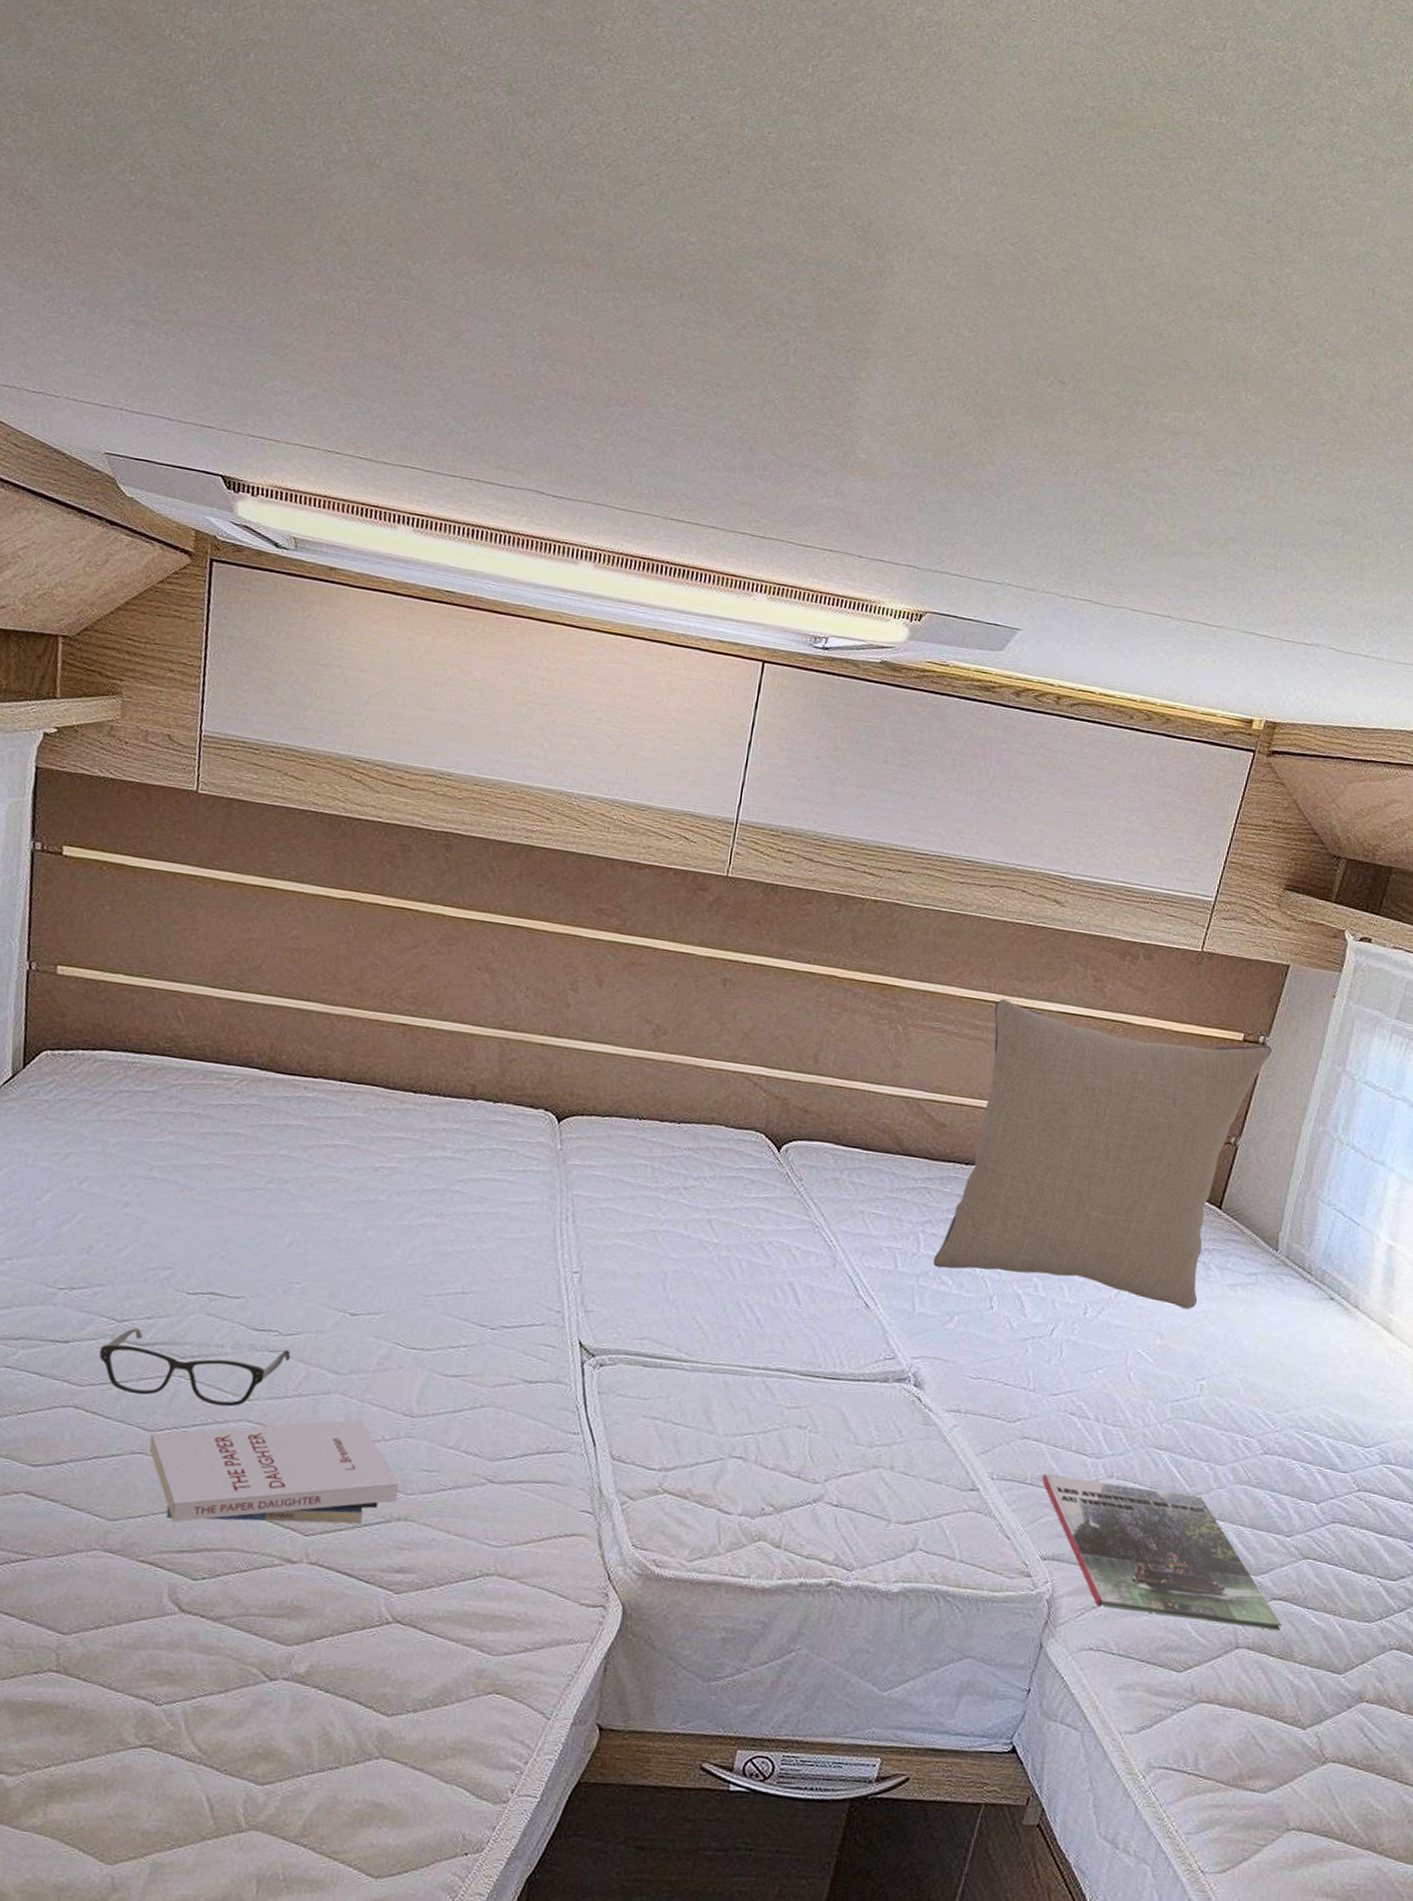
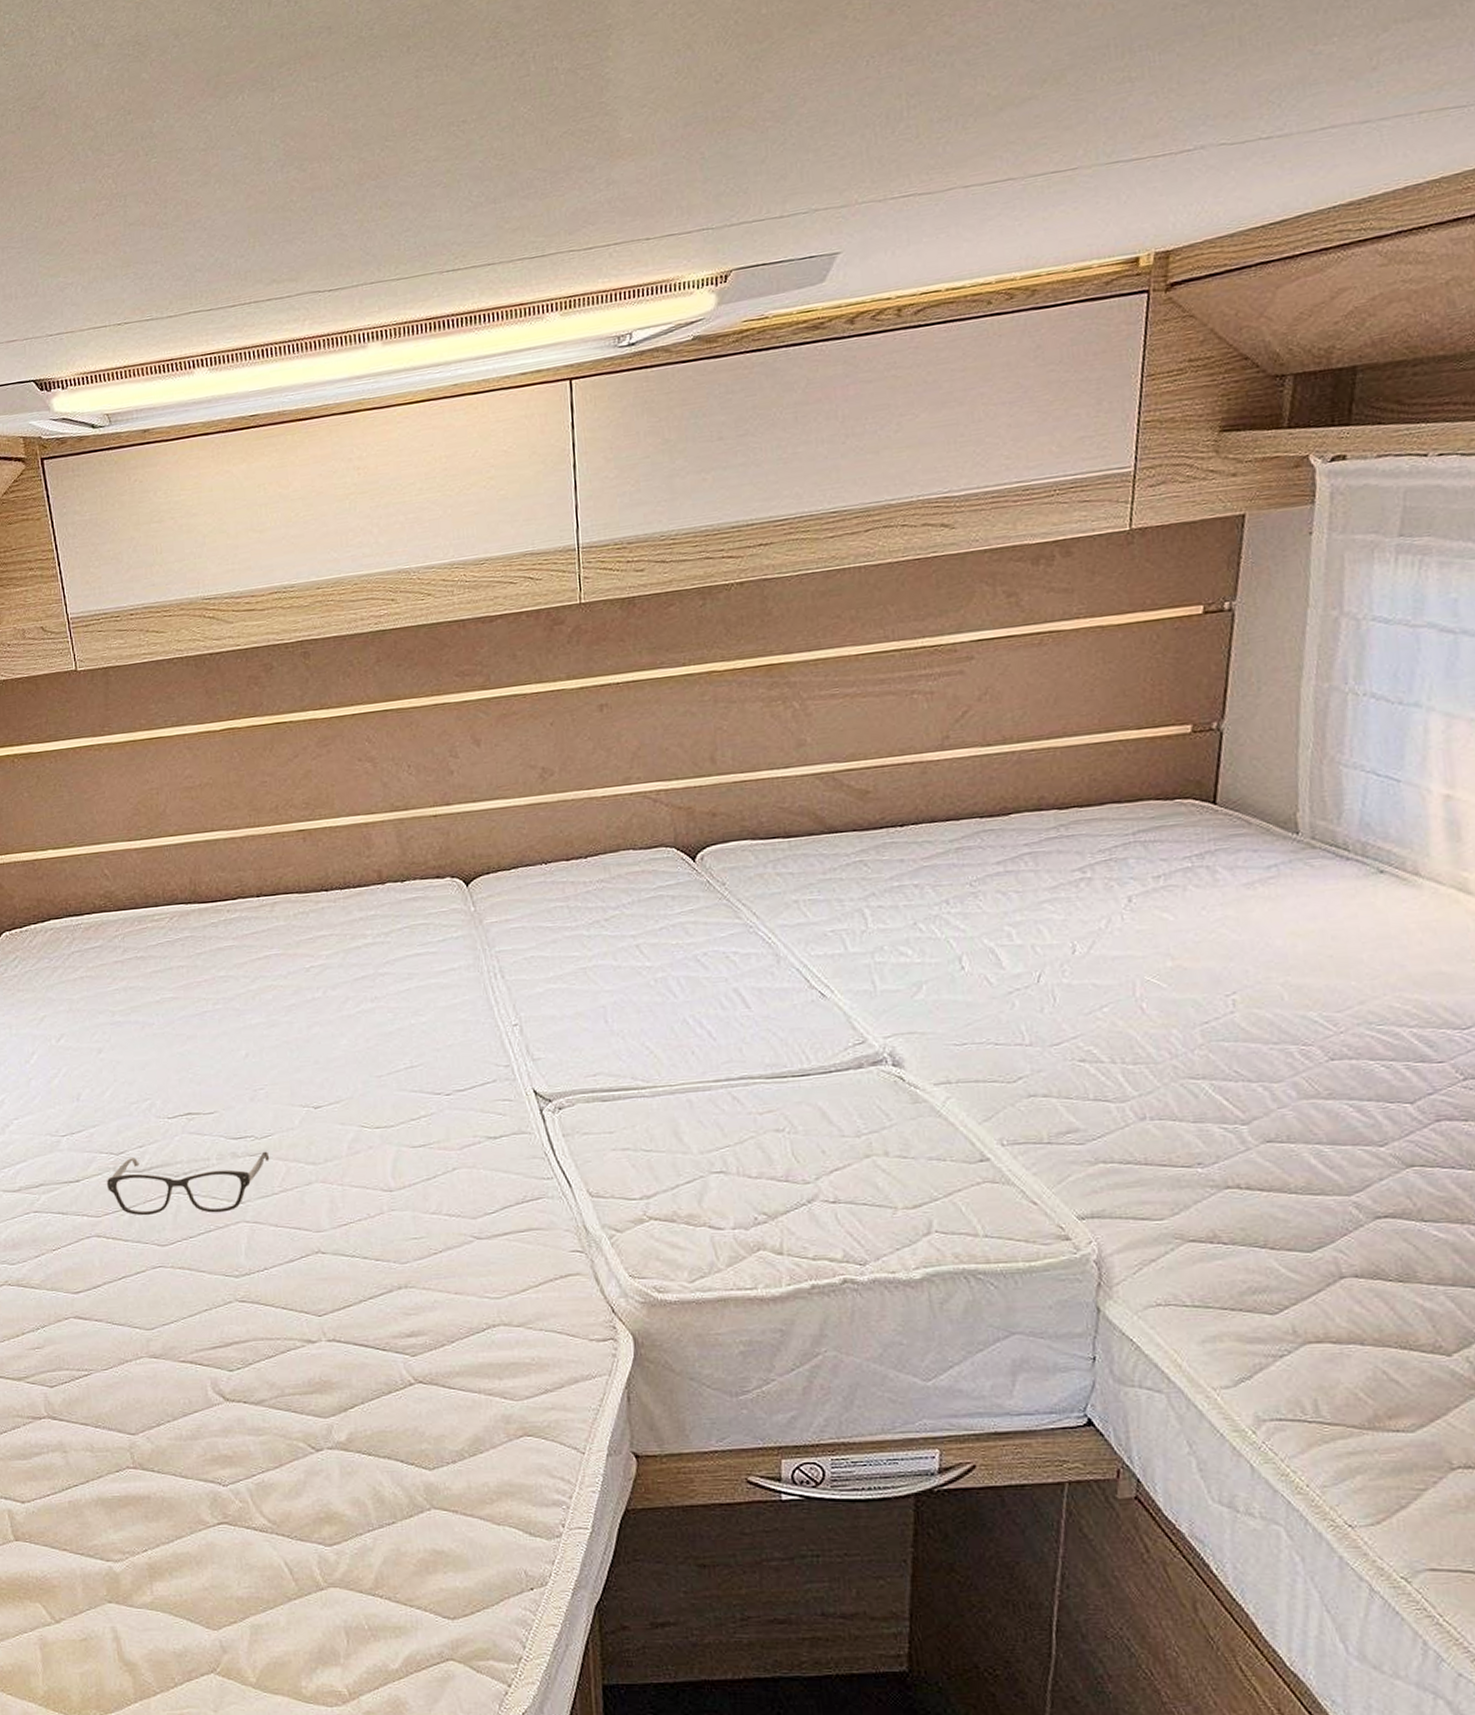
books: present [149,1419,398,1524] -> none [166,1202,395,1322]
pillow: present [933,999,1272,1309] -> none [885,610,1243,940]
magazine: present [1041,1474,1282,1630] -> none [1060,1120,1395,1258]

